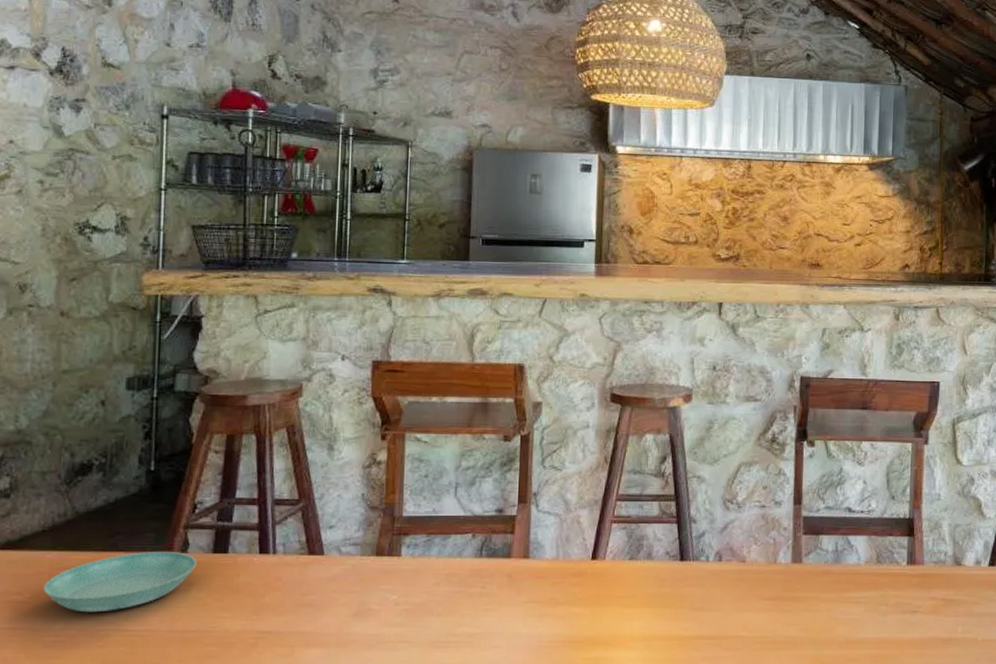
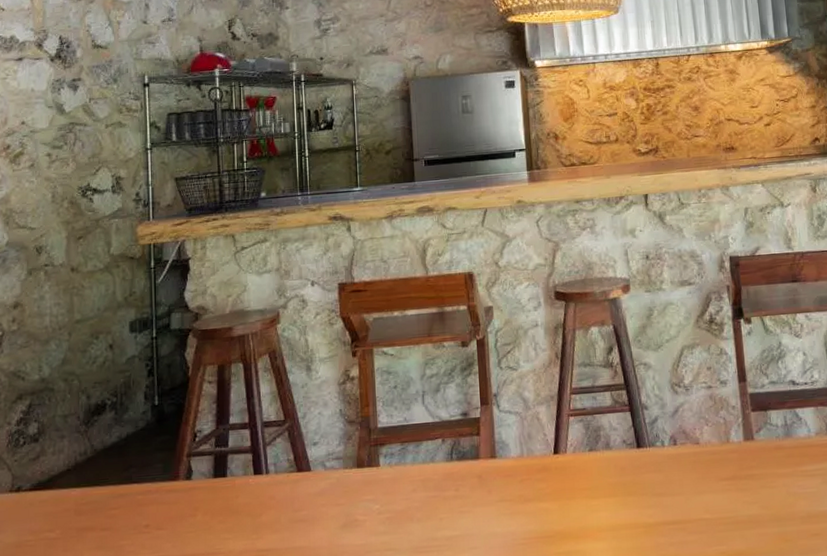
saucer: present [43,551,197,613] -> none [71,479,201,544]

